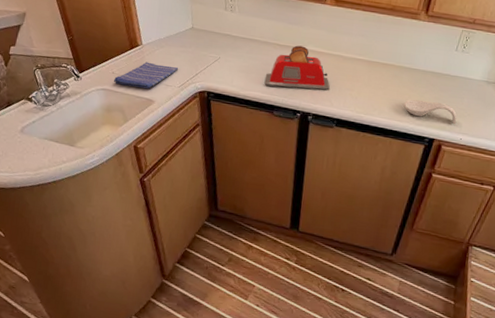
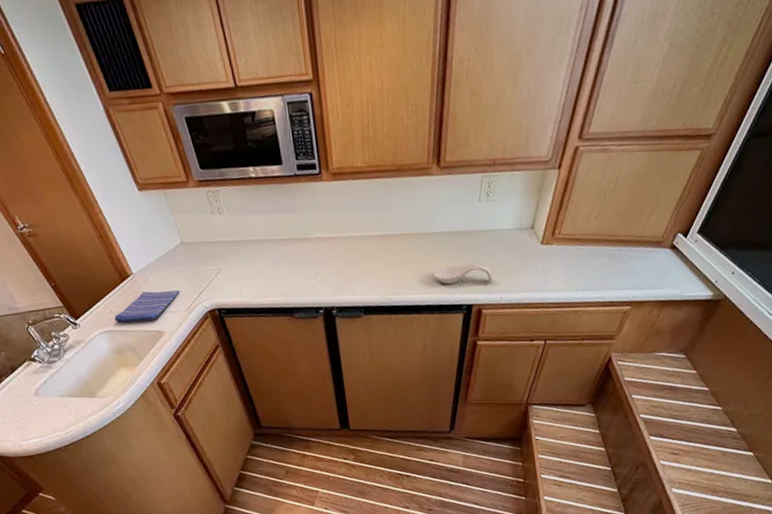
toaster: present [264,45,330,90] -> none [275,235,348,288]

